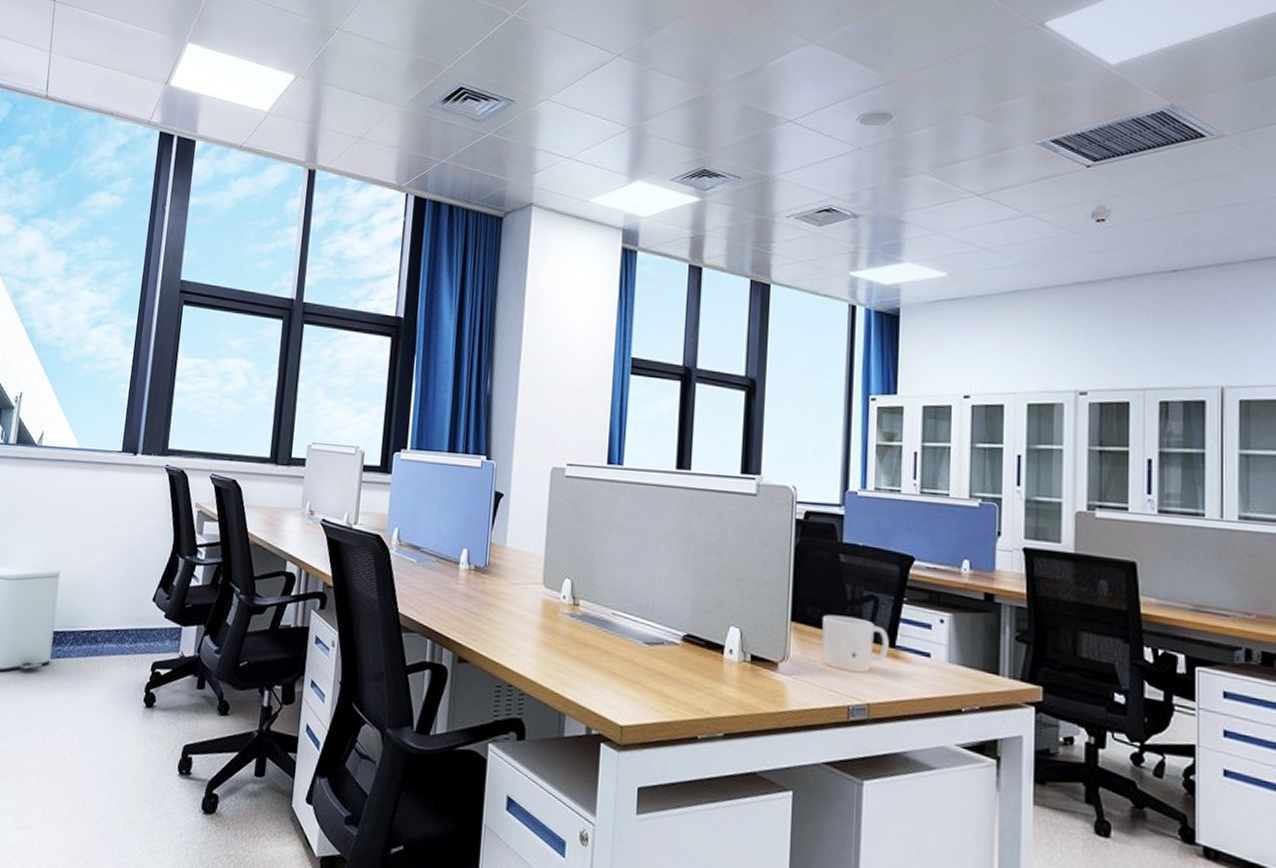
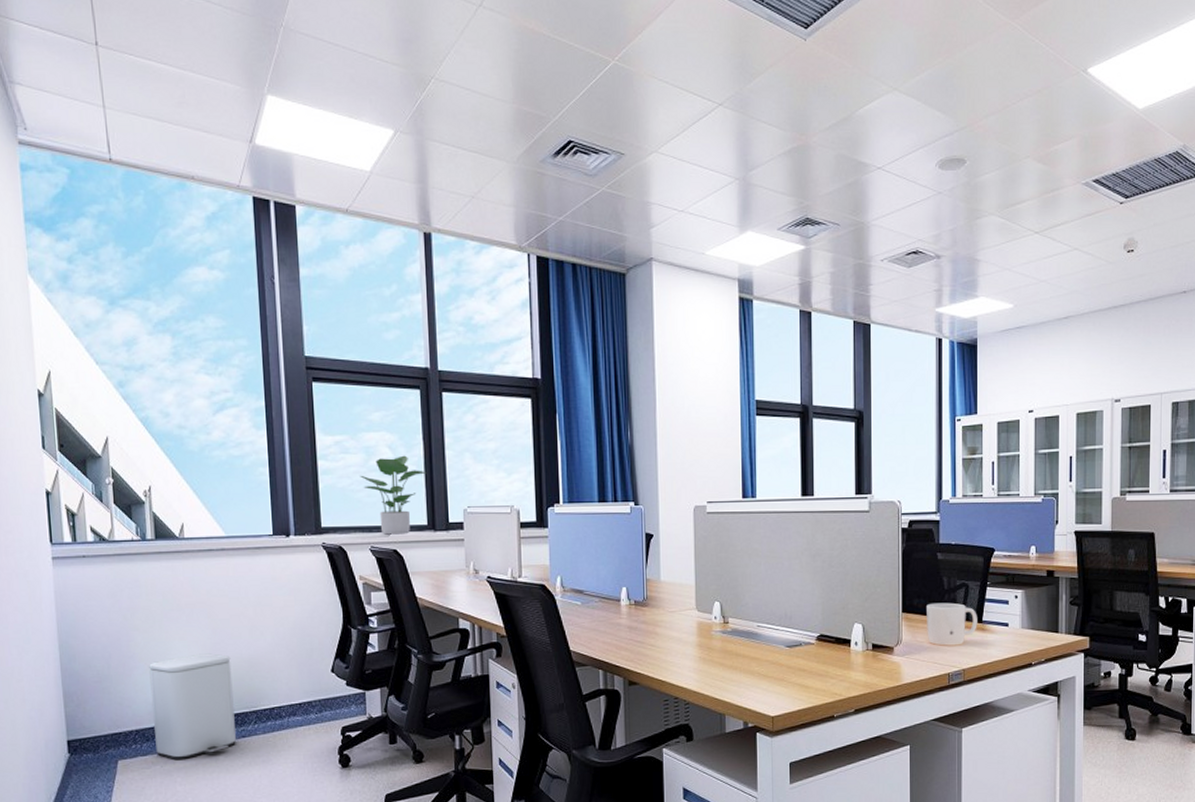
potted plant: none [212,384,277,465] -> present [360,455,427,535]

